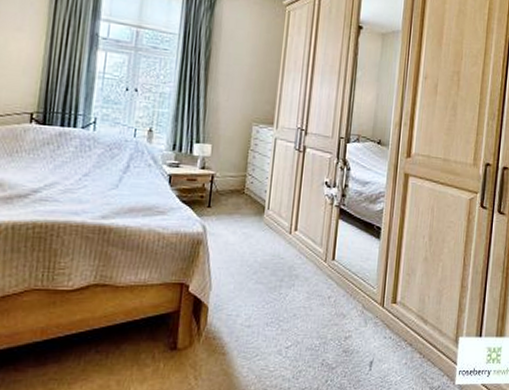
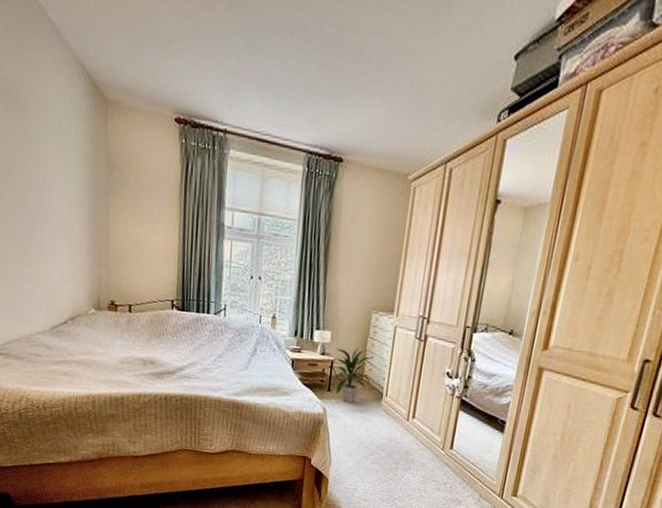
indoor plant: none [213,159,254,220] -> present [333,346,373,404]

